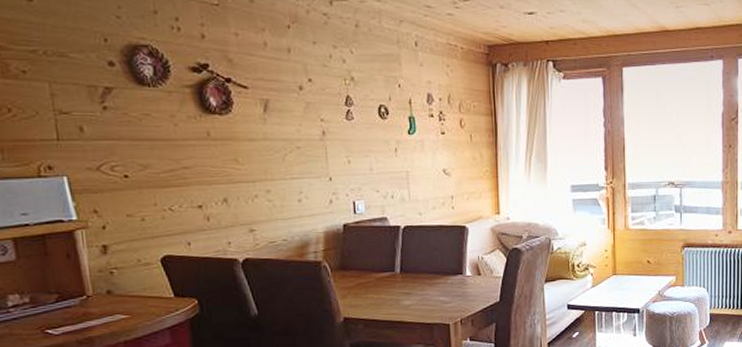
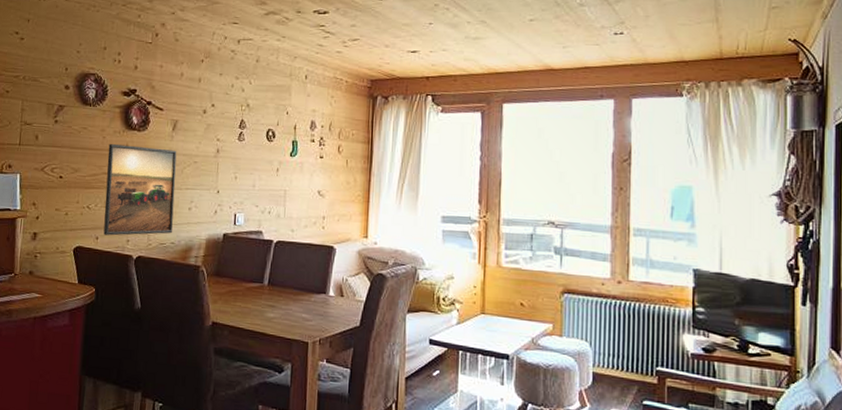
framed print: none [183,132,284,239] -> present [103,144,177,236]

